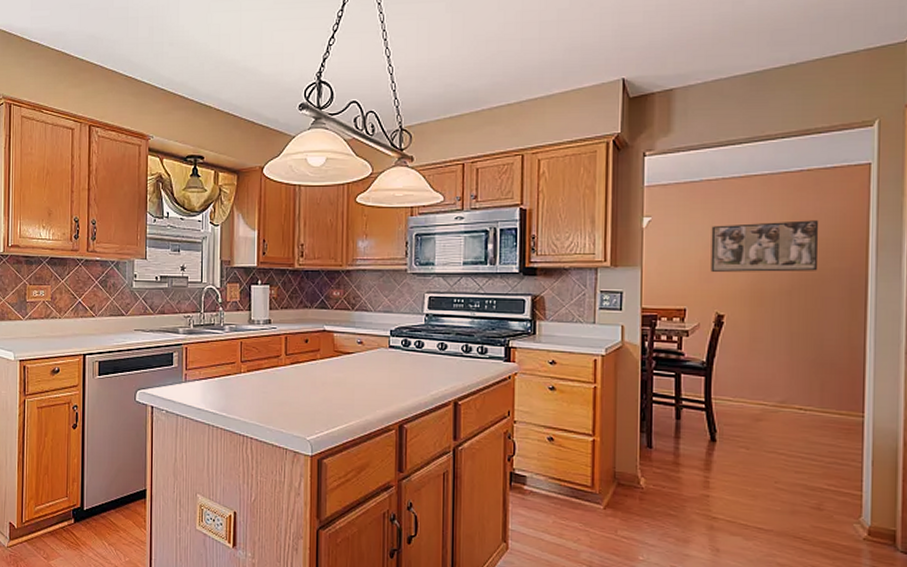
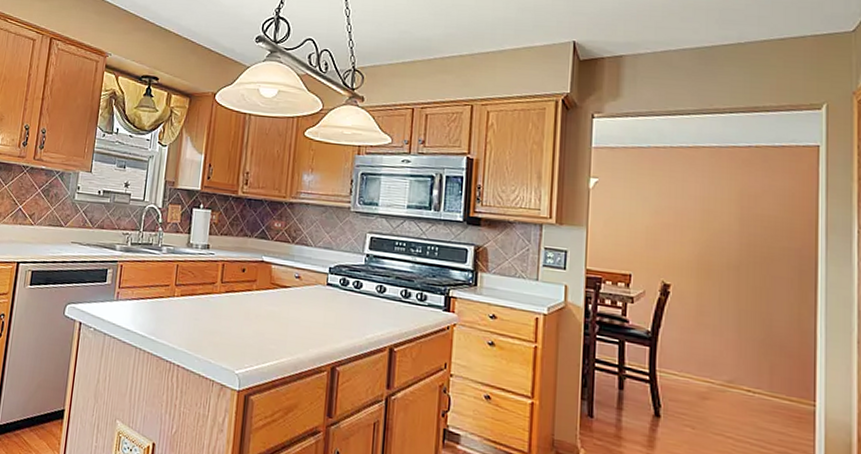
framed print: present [710,220,819,272] -> none [657,193,768,249]

